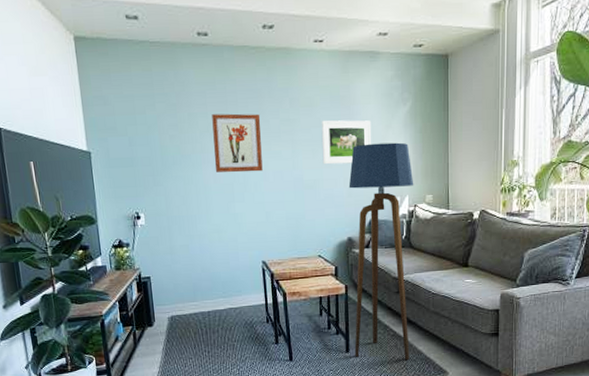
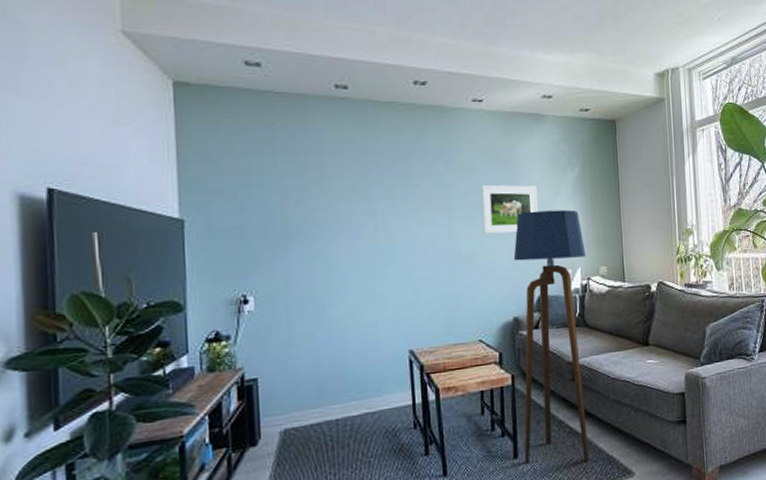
wall art: present [212,113,263,173] -> none [350,176,412,244]

